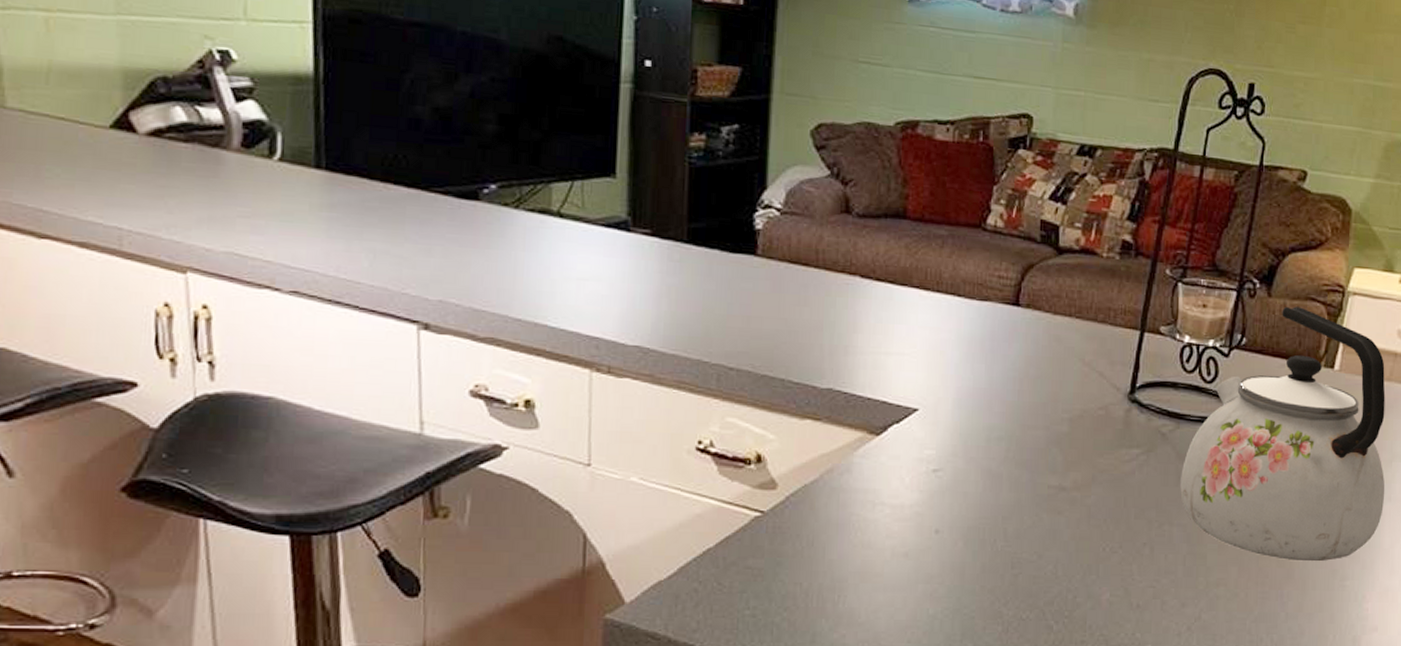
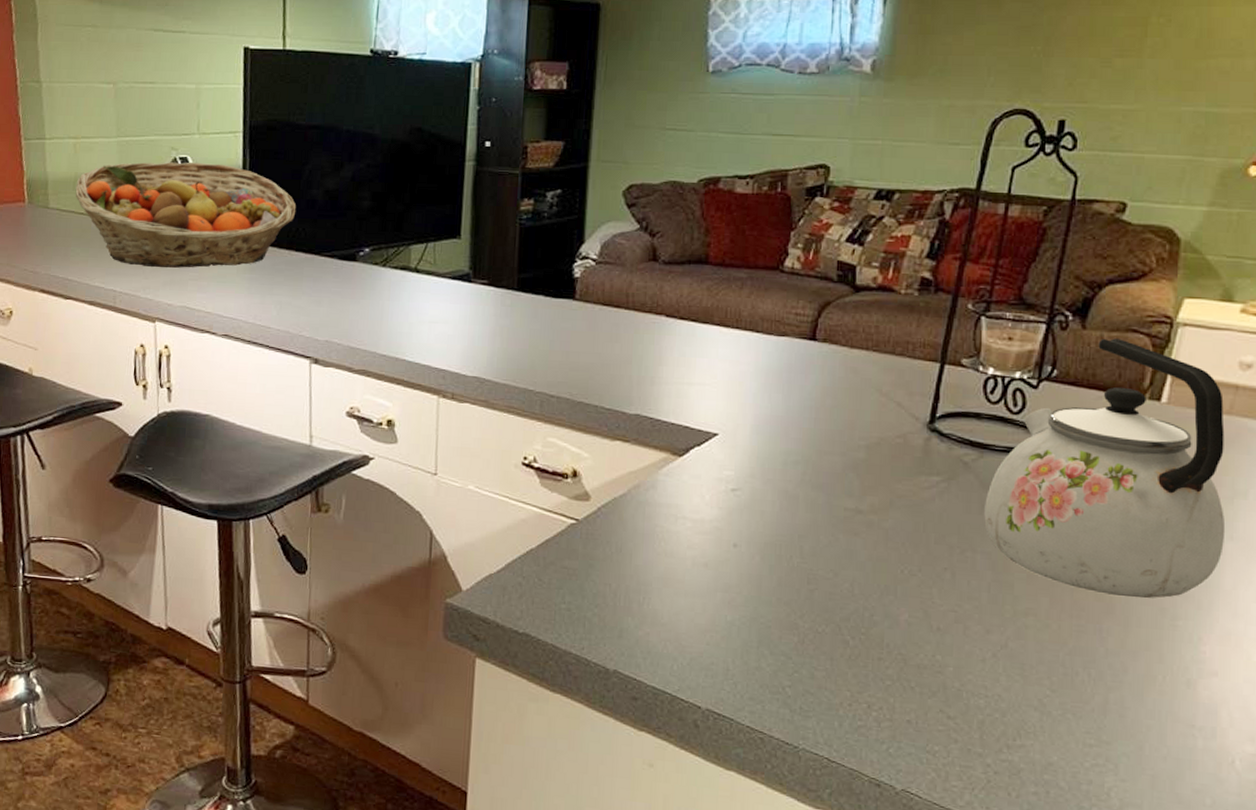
fruit basket: none [49,51,394,201] -> present [75,162,297,268]

